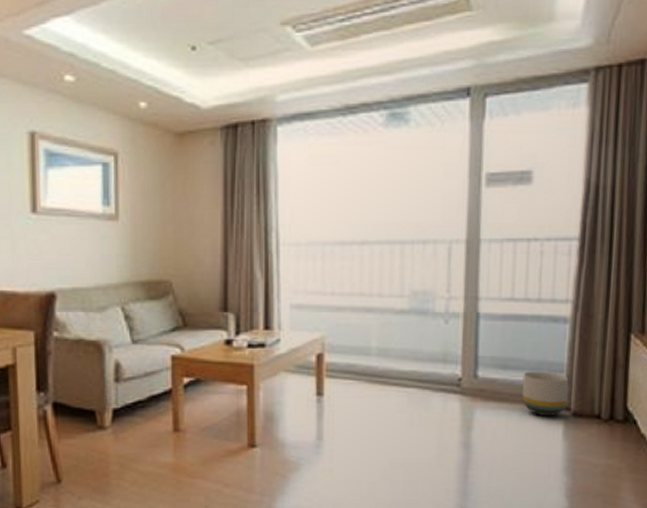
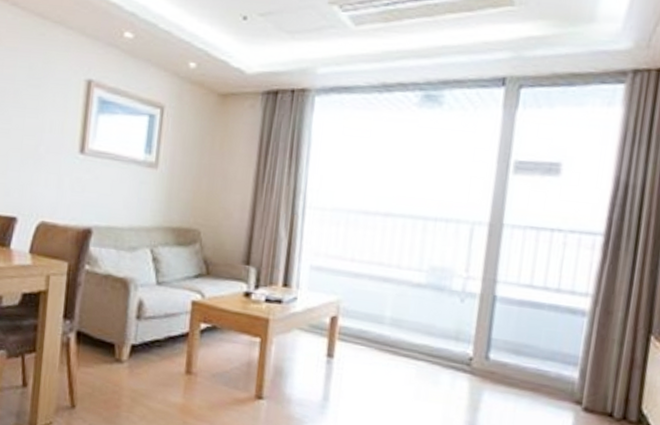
planter: present [522,371,569,417] -> none [532,359,583,409]

